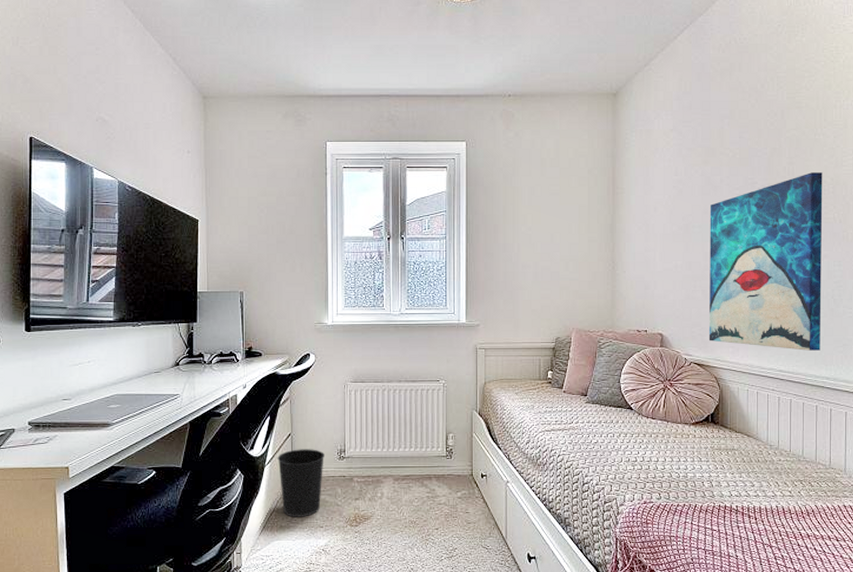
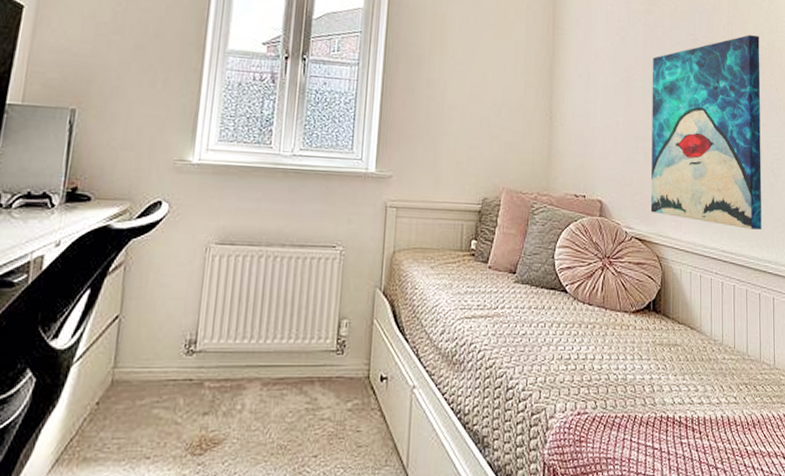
wastebasket: present [277,449,326,517] -> none [91,338,167,444]

